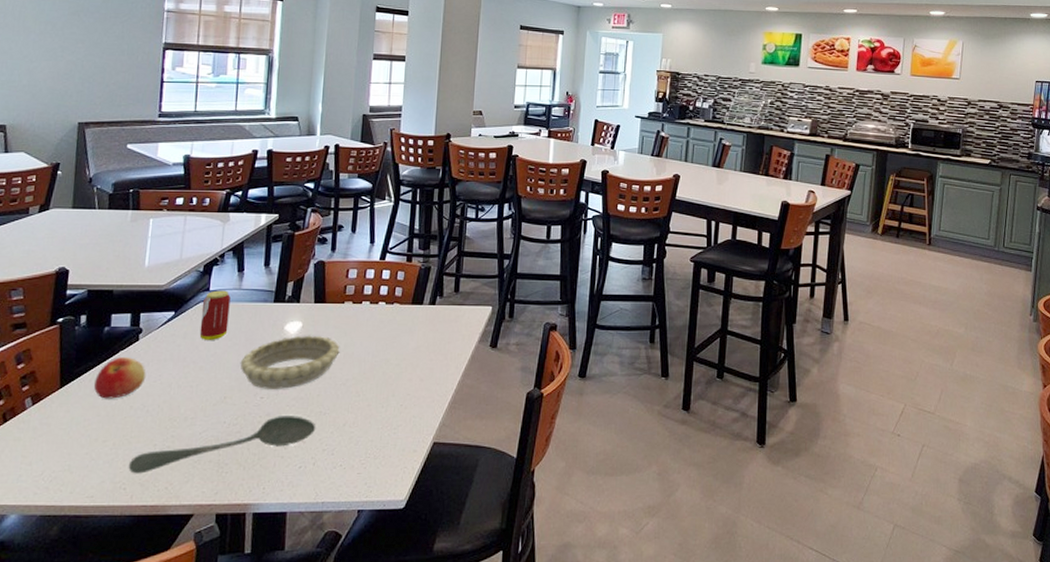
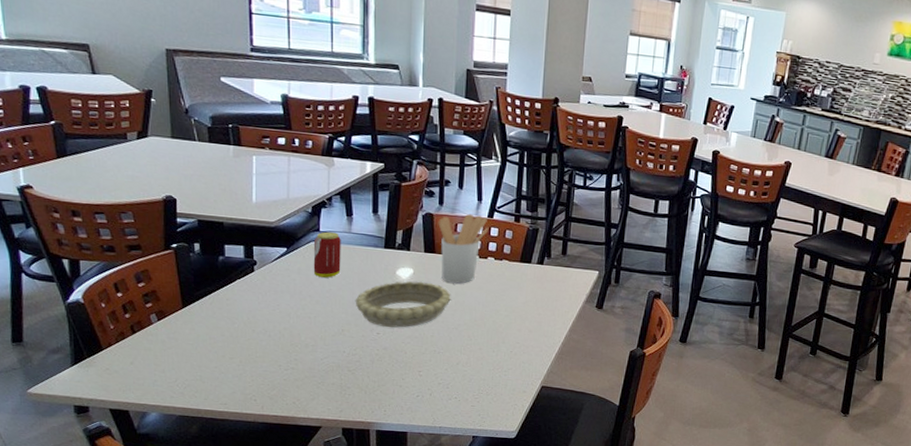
apple: present [93,356,146,399] -> none [214,284,265,322]
spoon: present [128,416,316,474] -> none [256,350,431,389]
utensil holder: none [329,257,380,334] -> present [438,213,488,284]

